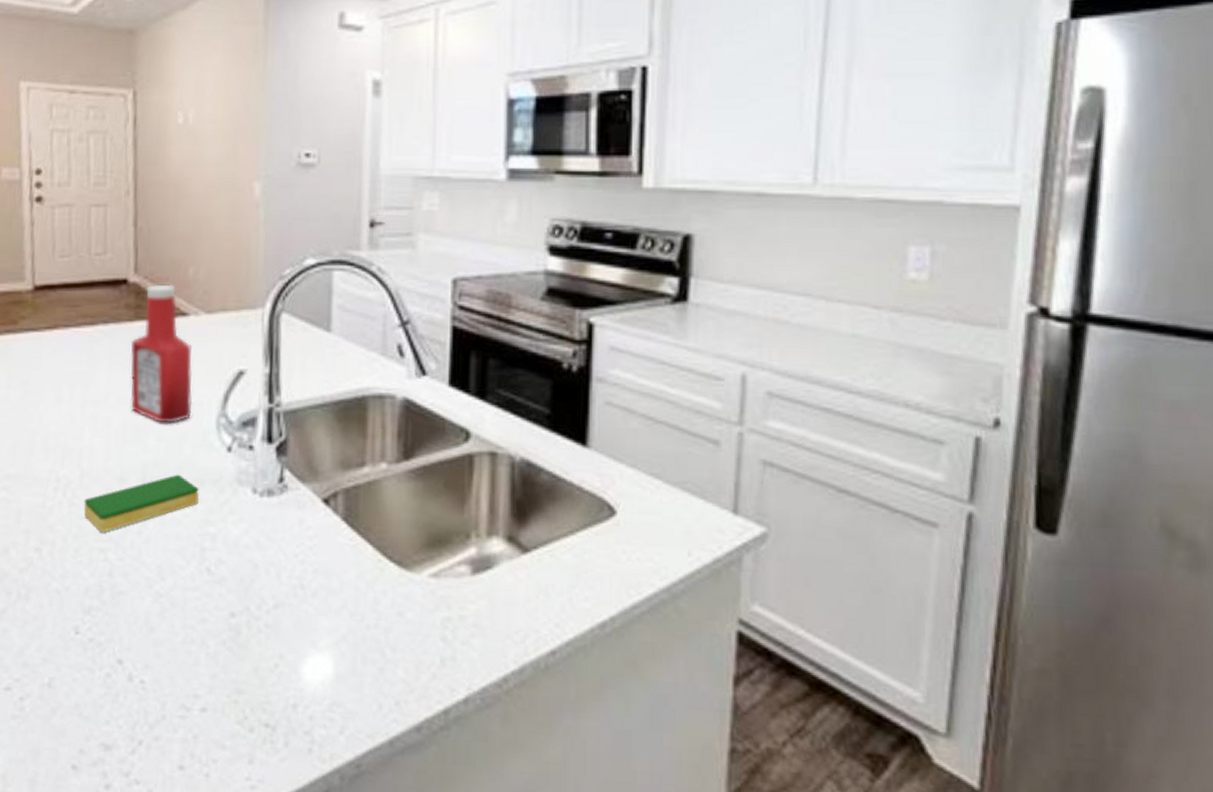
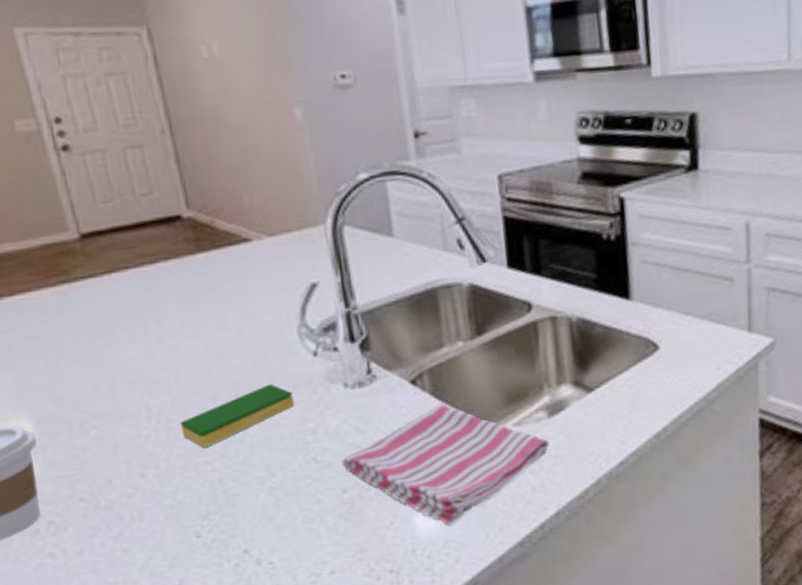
ketchup bottle: present [130,284,193,424] -> none [197,214,272,343]
dish towel: none [235,531,469,684] -> present [341,402,549,525]

